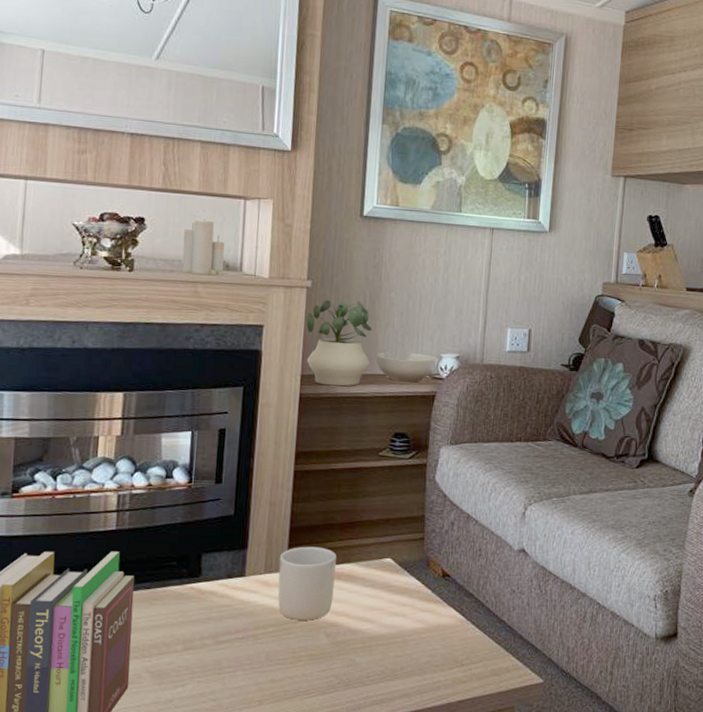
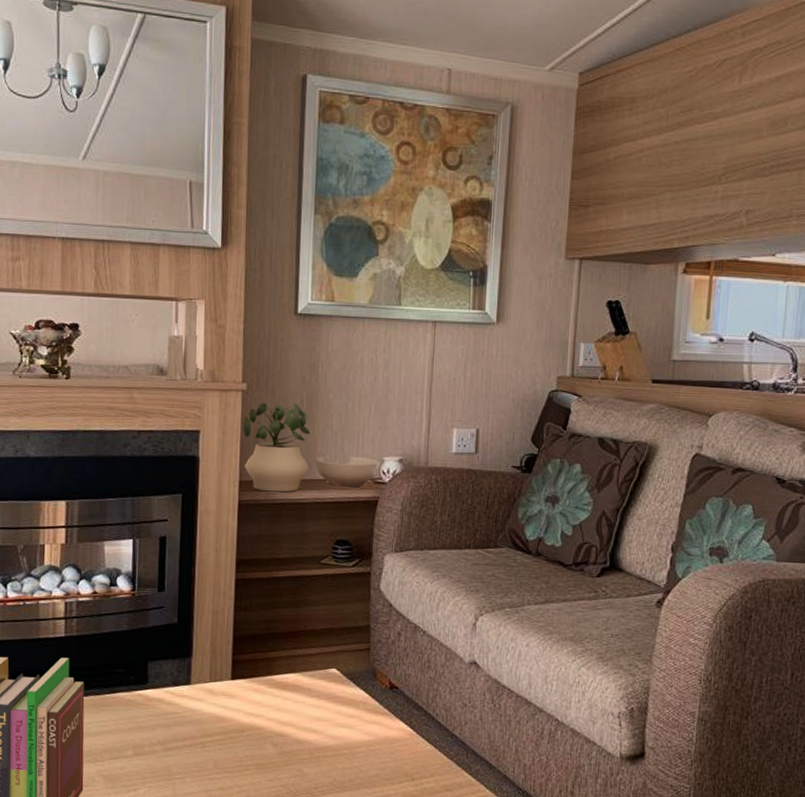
candle: present [182,219,225,276] -> none [117,323,158,381]
candle: none [231,197,282,279] -> present [165,298,217,383]
mug: present [278,546,337,620] -> none [223,655,282,730]

